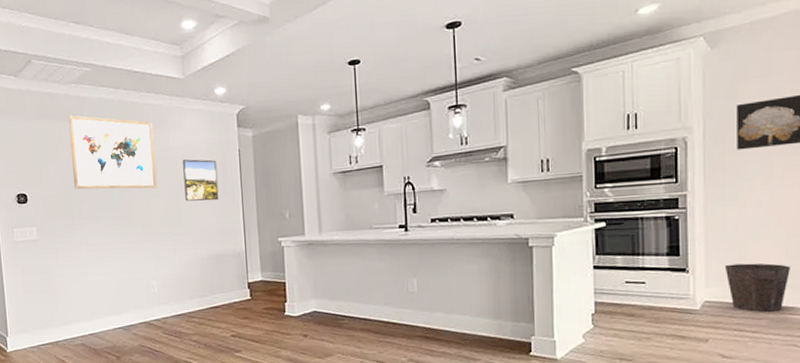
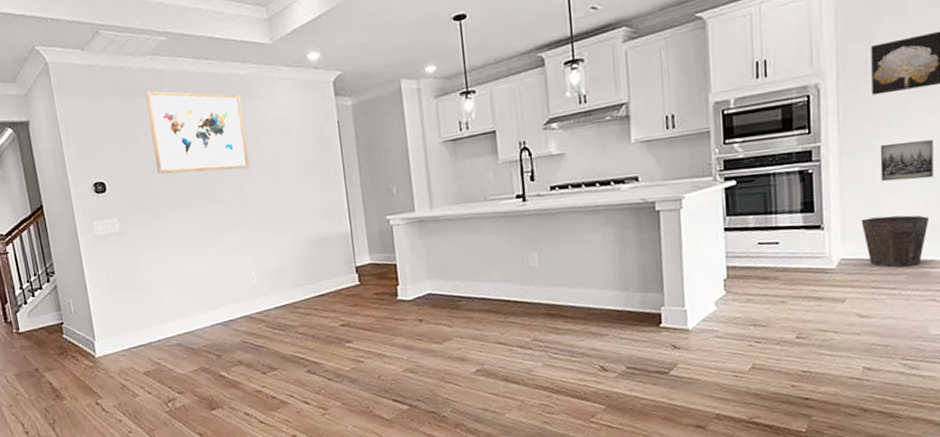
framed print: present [183,159,219,201] -> none [276,133,319,181]
wall art: none [744,194,795,231] -> present [880,140,934,182]

